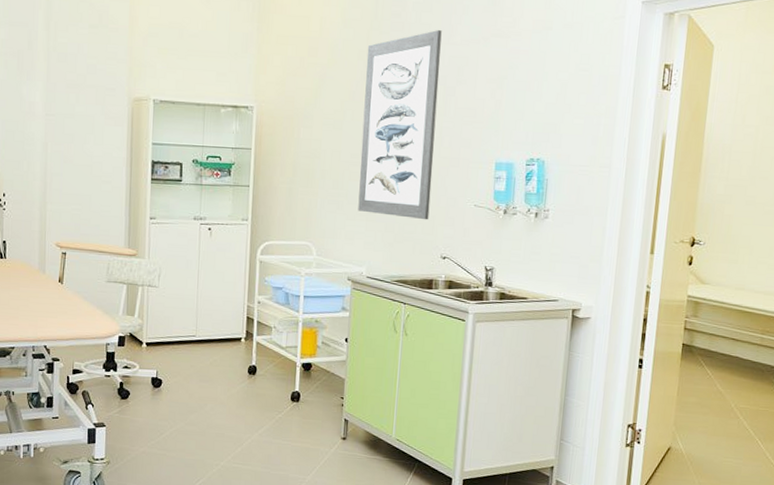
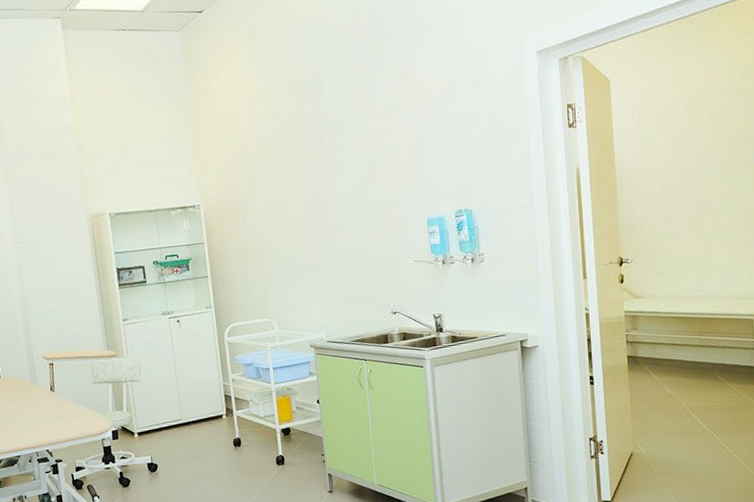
wall art: present [358,30,442,220] -> none [294,108,375,284]

